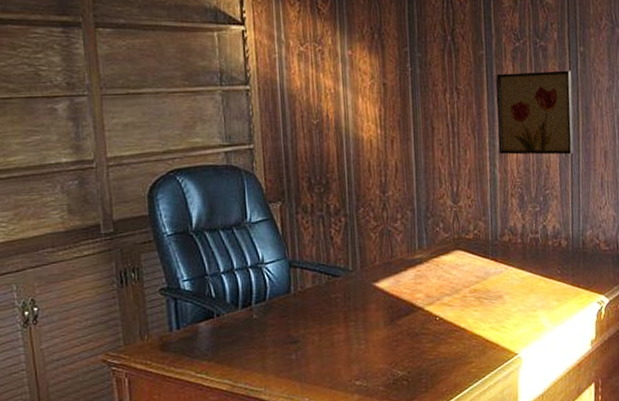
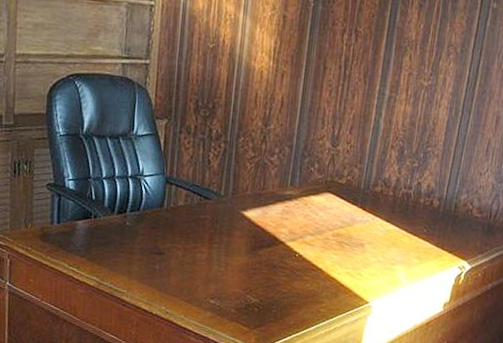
wall art: present [496,70,574,155] -> none [387,20,478,115]

